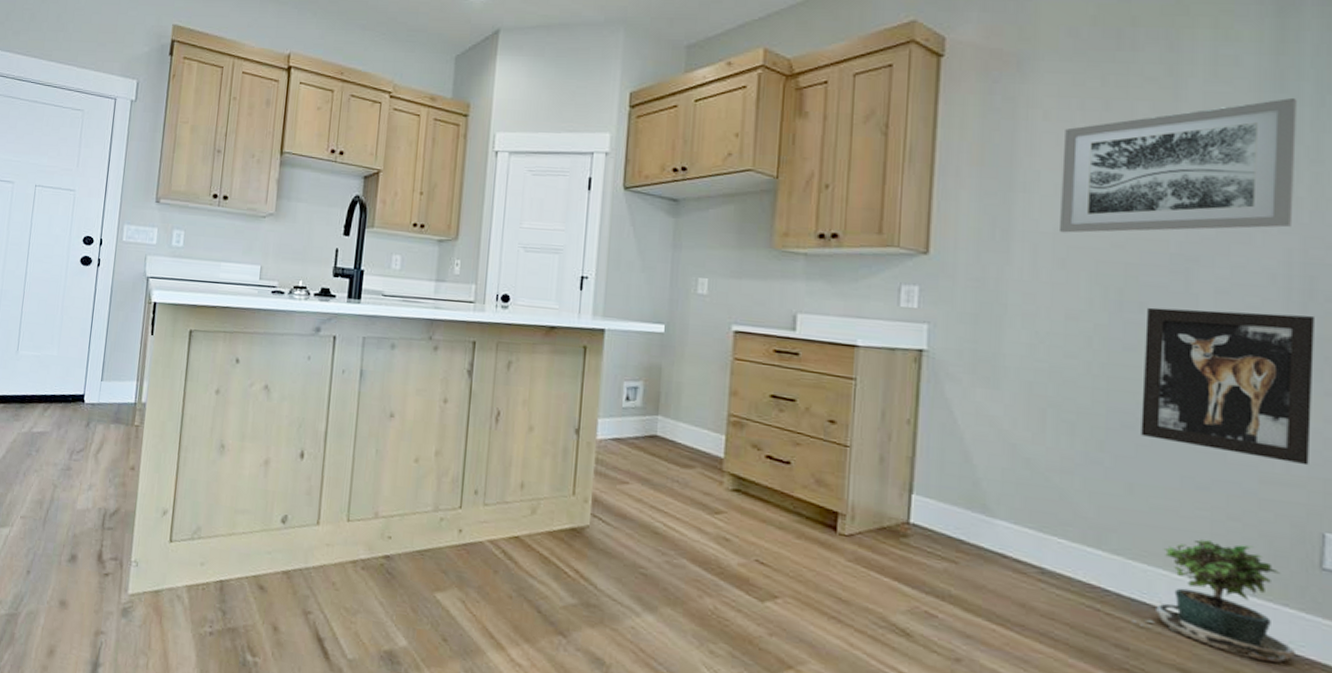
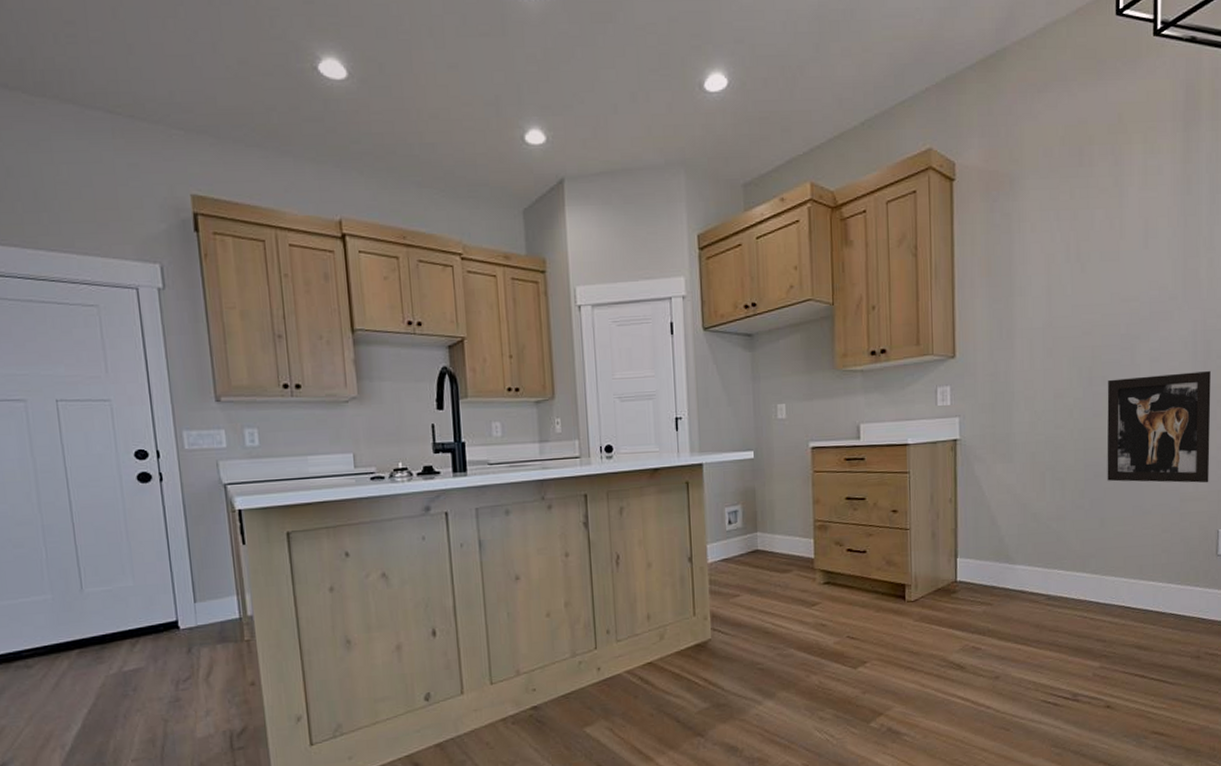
wall art: present [1060,97,1296,233] -> none [1046,198,1198,327]
potted plant: present [1132,539,1295,664] -> none [1107,548,1203,629]

